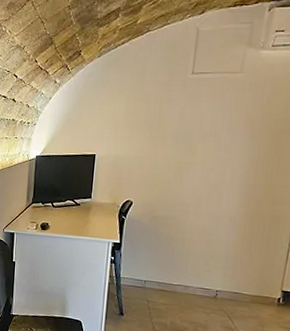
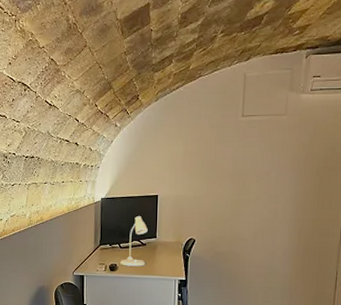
desk lamp: none [52,175,83,227] -> present [120,216,148,267]

